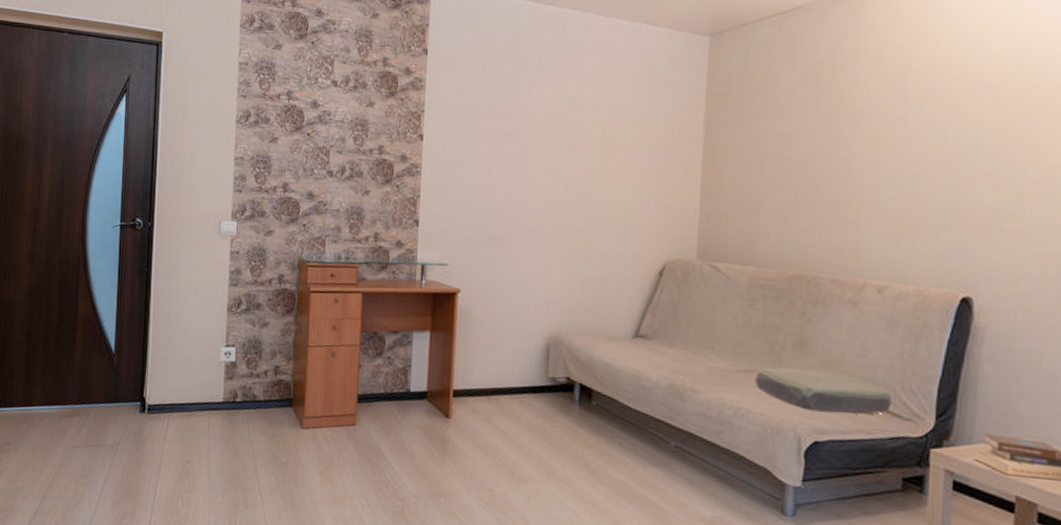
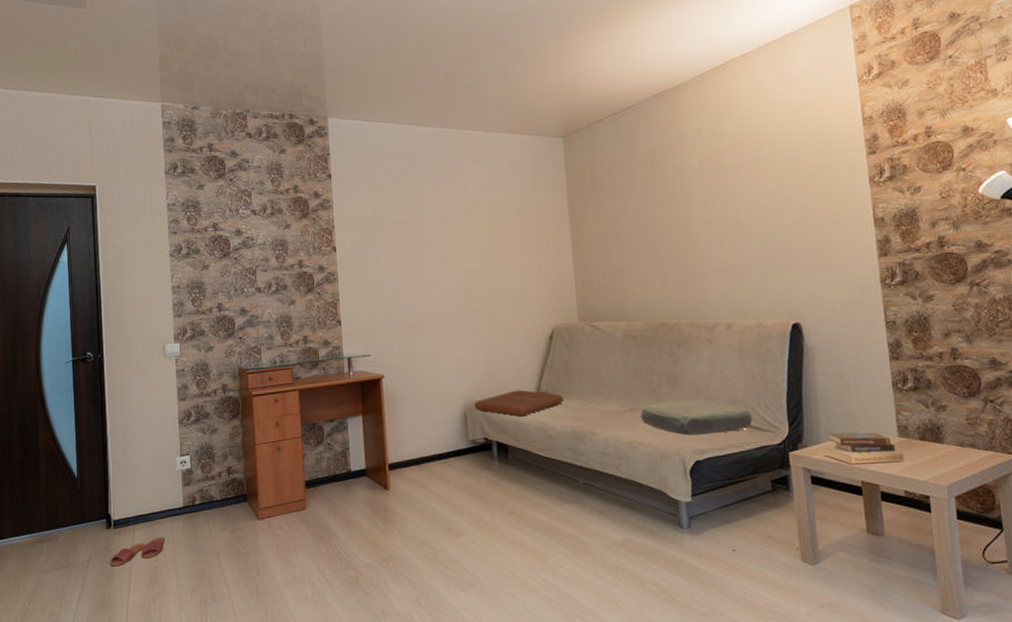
slippers: none [140,430,200,455] -> present [110,536,165,567]
cushion: none [559,328,667,360] -> present [474,389,564,417]

